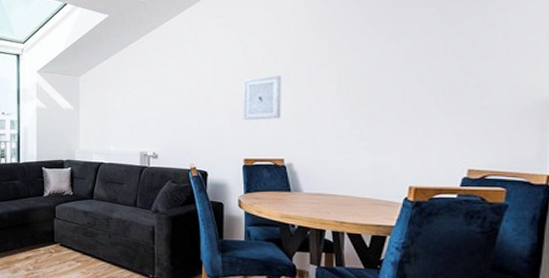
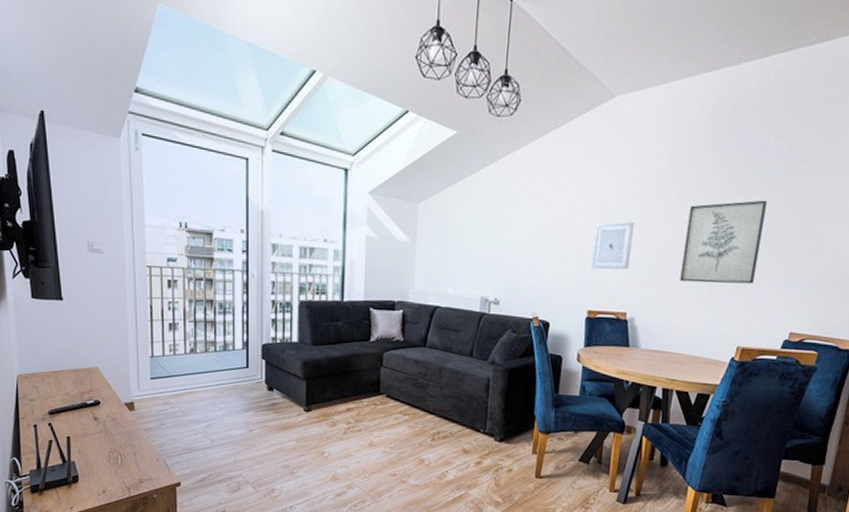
wall art: none [335,43,420,126] -> present [680,200,768,284]

